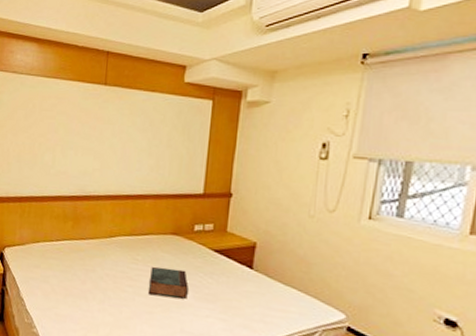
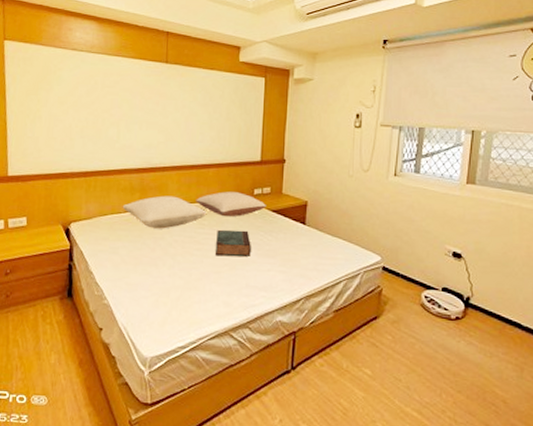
pillow: none [54,226,140,261] -> present [122,195,206,229]
pillow: none [130,225,208,254] -> present [196,192,266,217]

